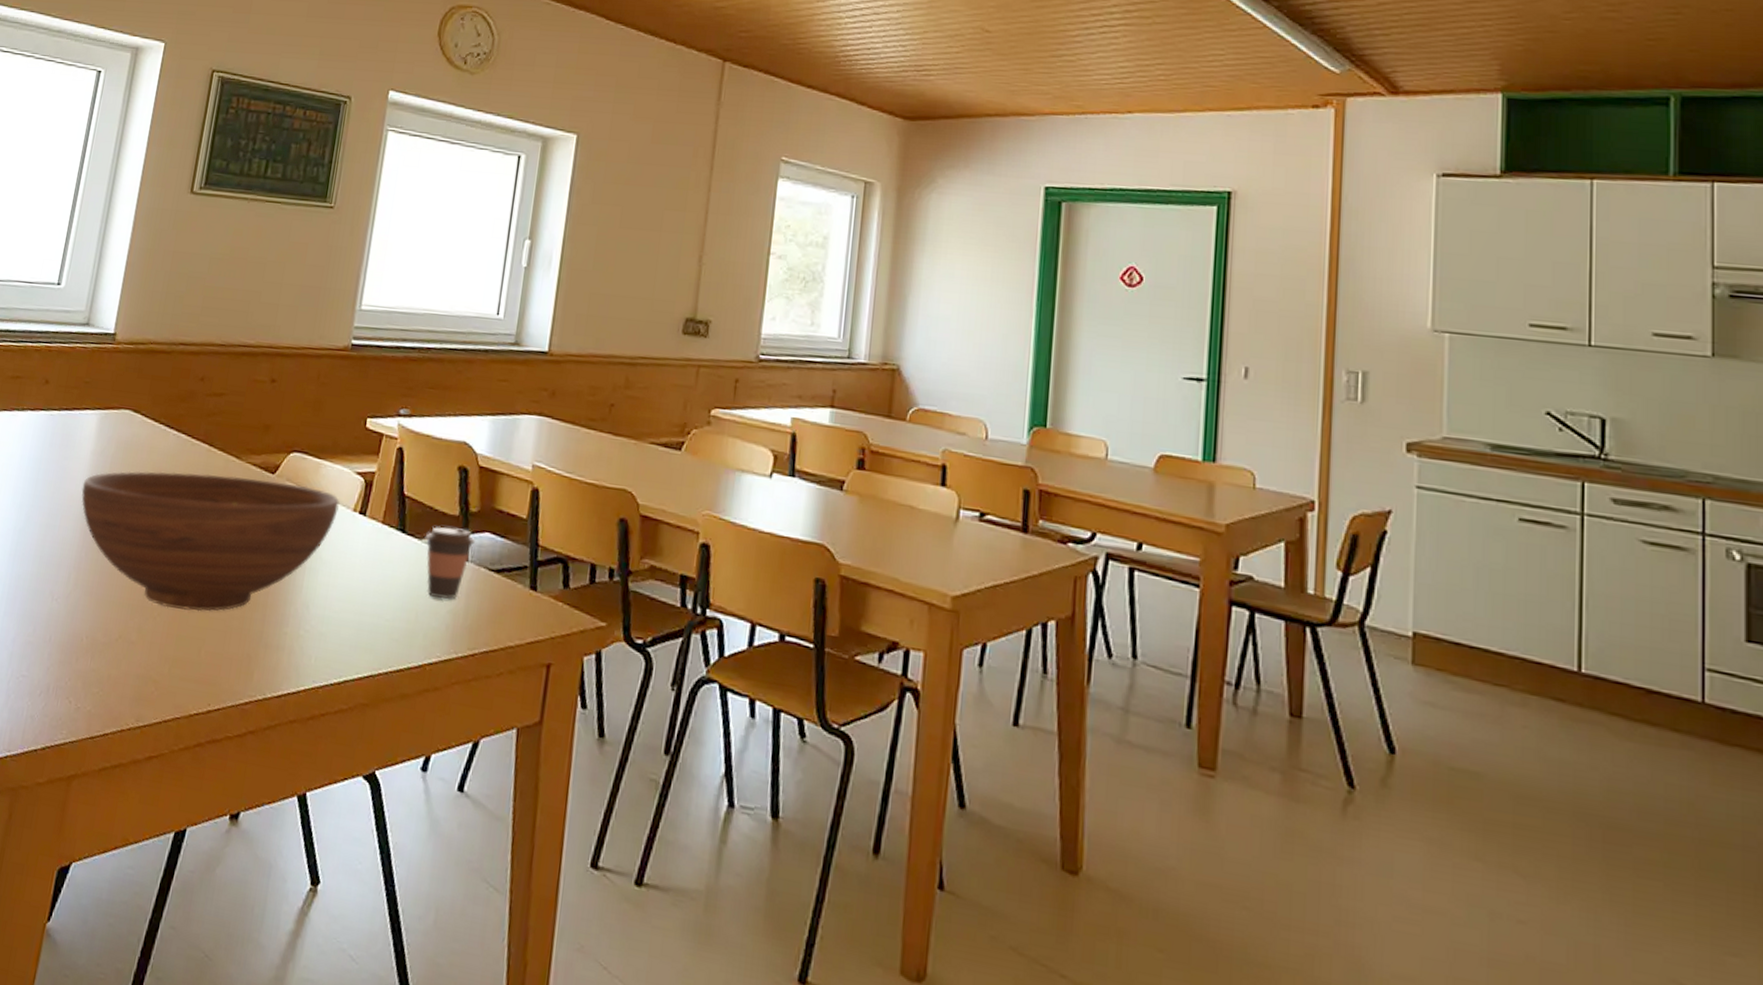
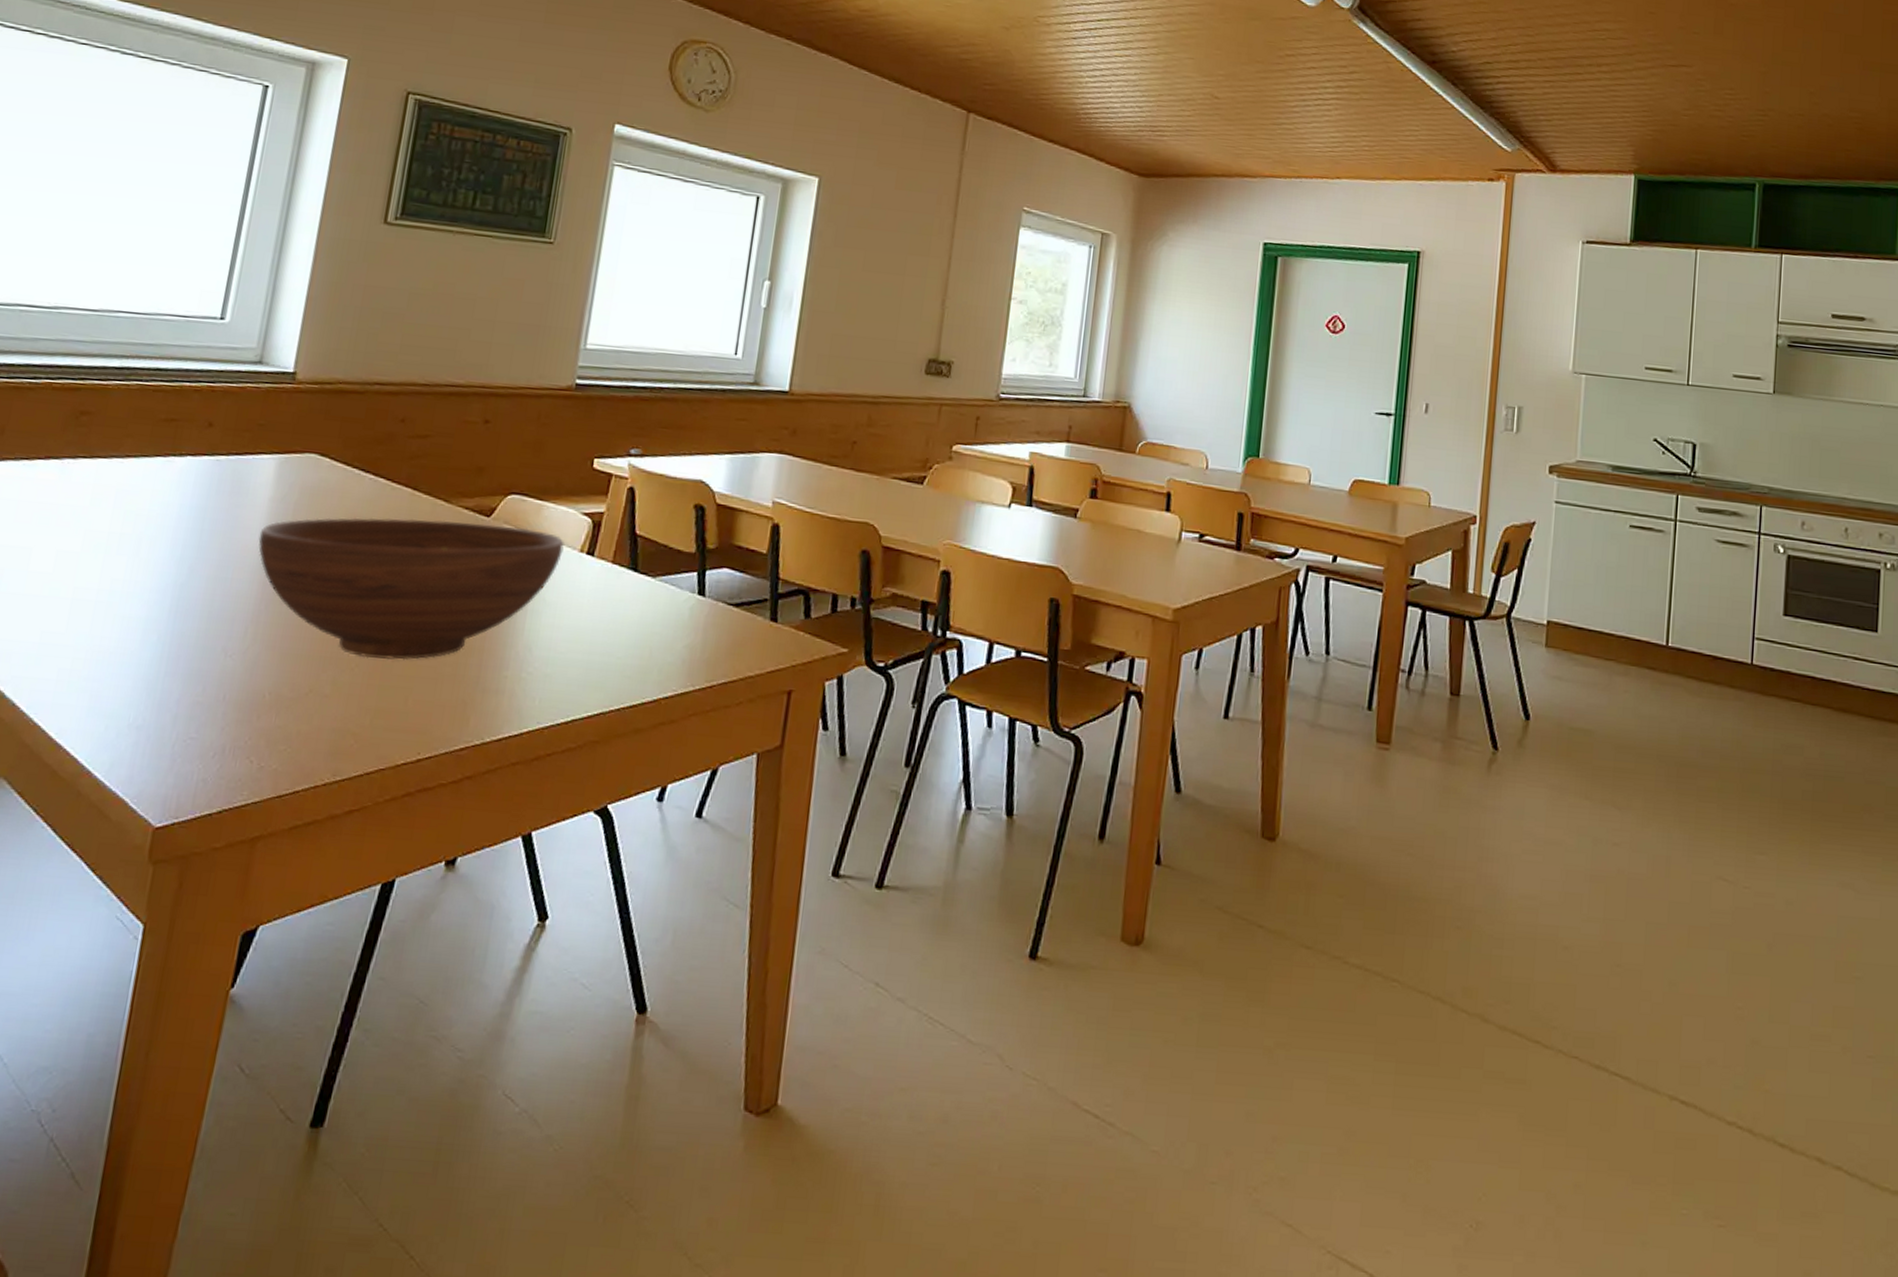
coffee cup: present [424,527,475,600] -> none [658,564,713,635]

